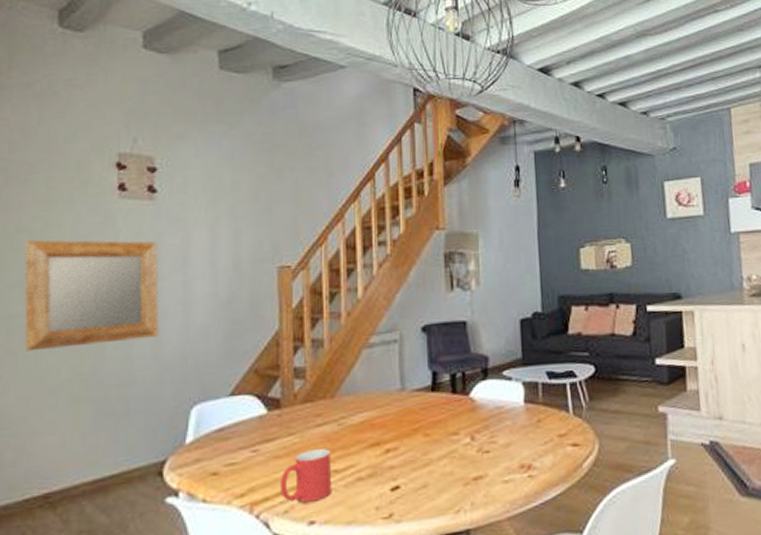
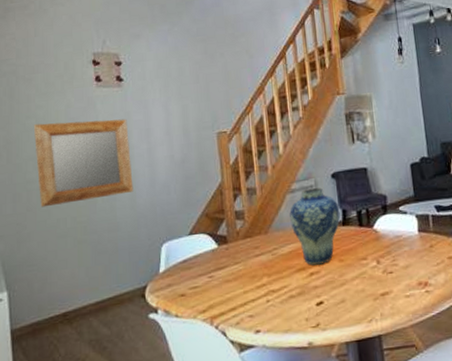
mug: present [279,449,332,503] -> none [231,274,272,316]
vase: none [365,343,428,440] -> present [289,188,340,266]

